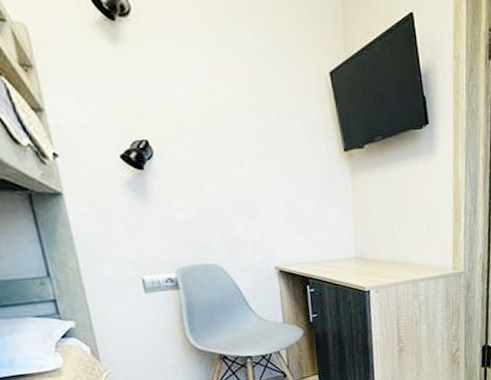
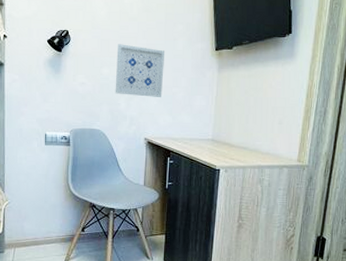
wall art: none [220,152,288,217] -> present [115,44,165,97]

